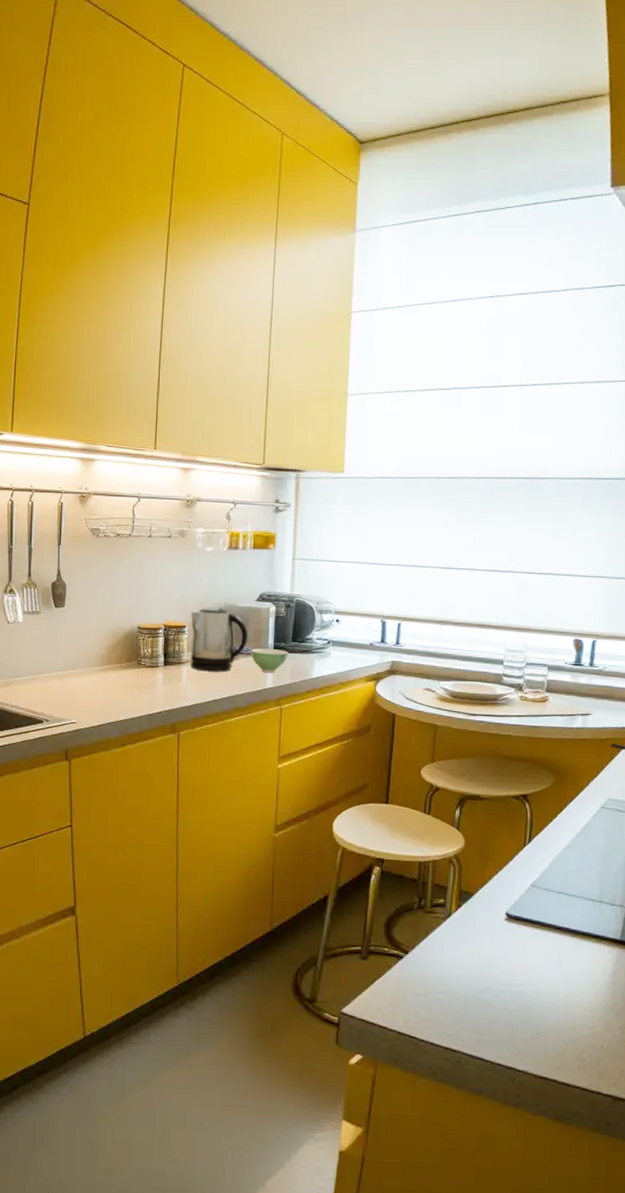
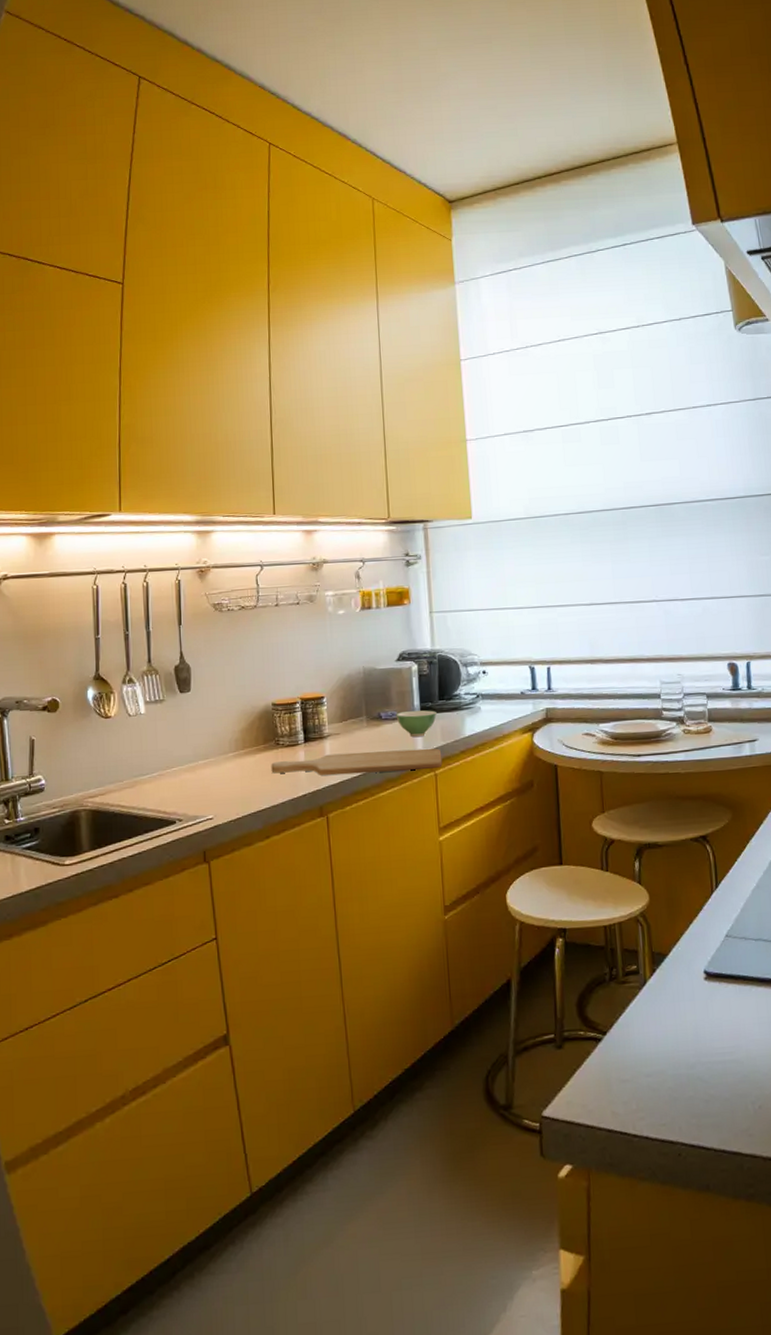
chopping board: none [132,678,289,704] -> present [271,748,443,776]
kettle: present [190,607,249,671] -> none [328,672,392,743]

